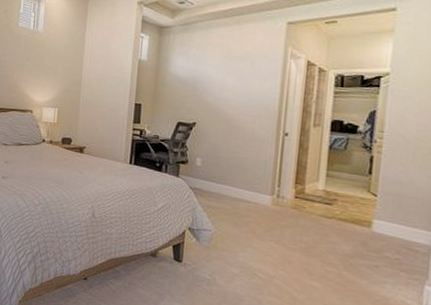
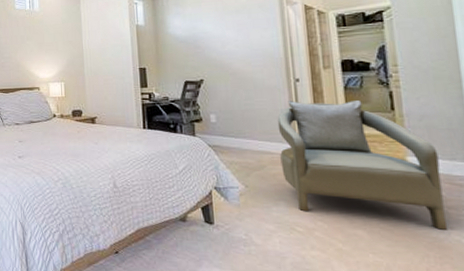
armchair: none [255,153,403,291] -> present [277,101,448,230]

